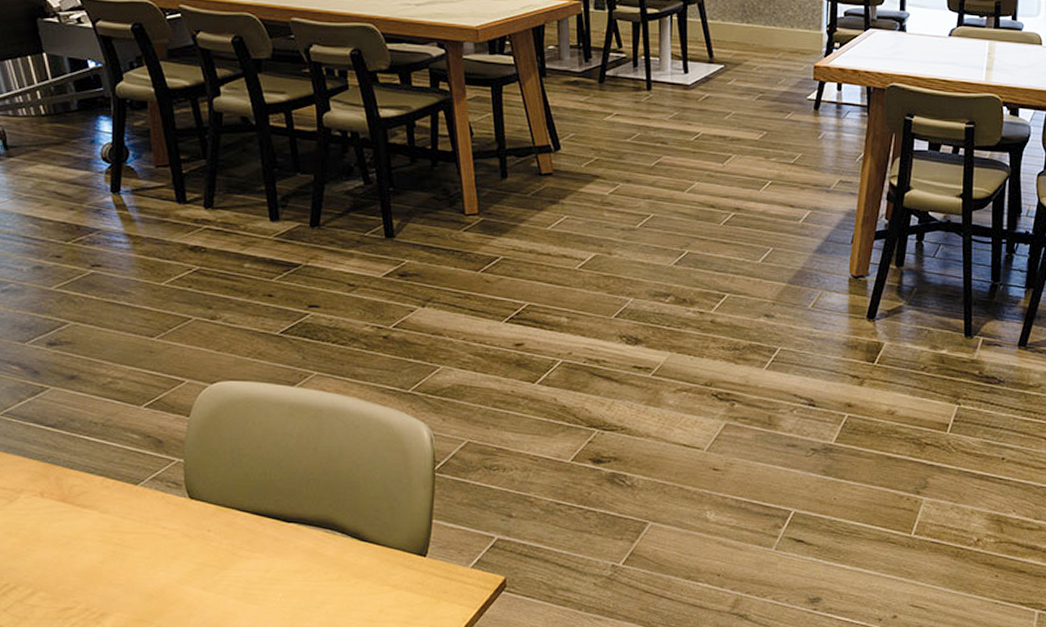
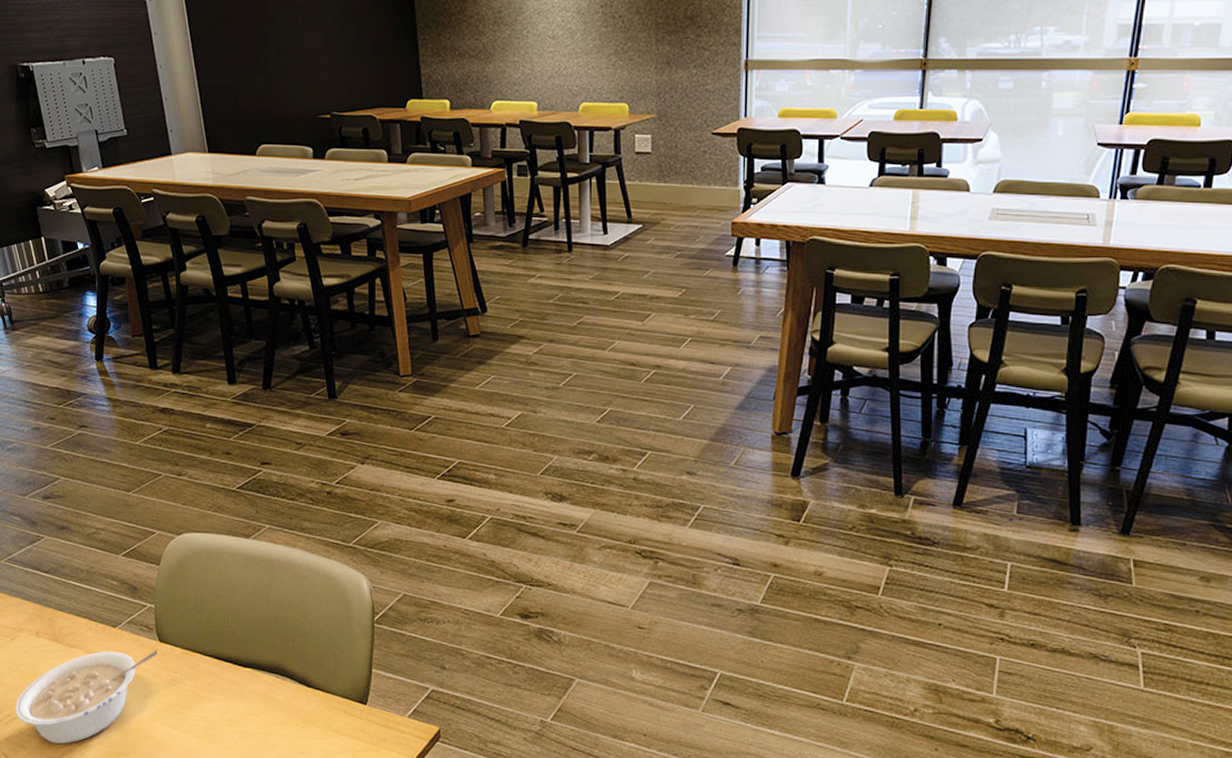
legume: none [14,508,189,613] -> present [14,650,159,744]

